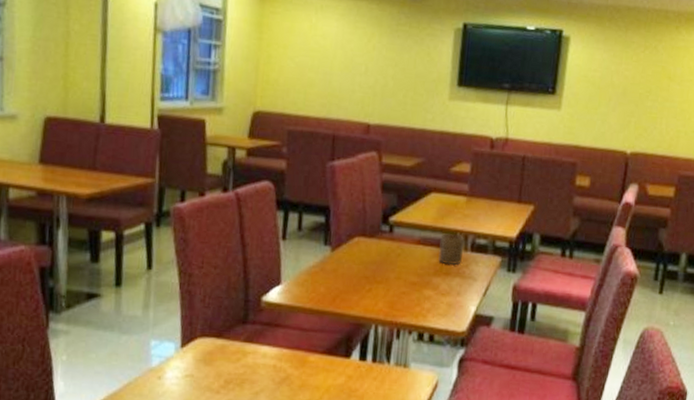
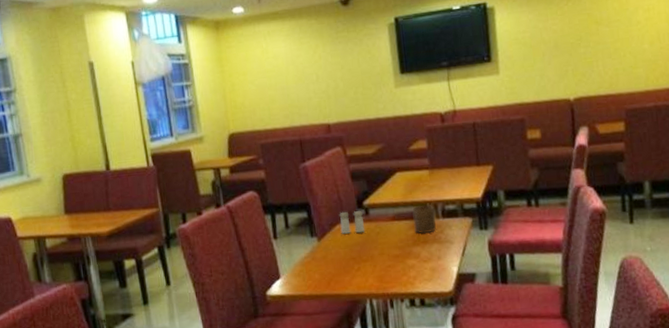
salt and pepper shaker: none [358,224,387,252] -> present [339,211,365,234]

